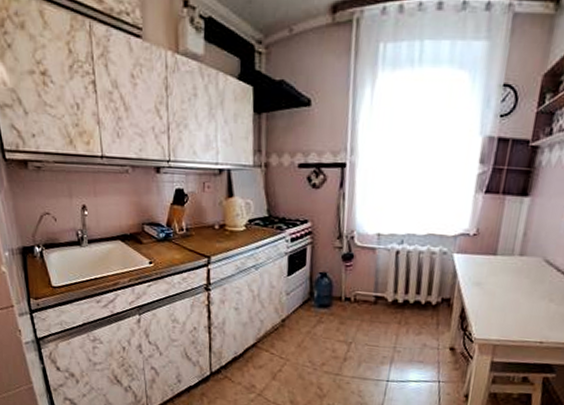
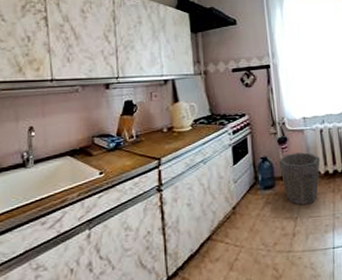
waste bin: none [339,273,391,332] -> present [278,152,321,206]

